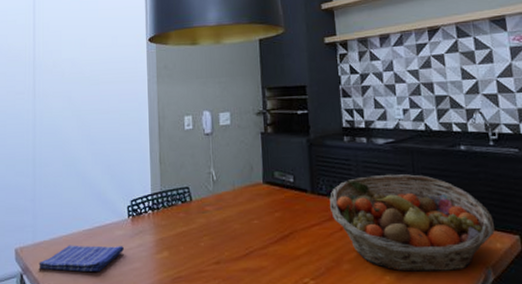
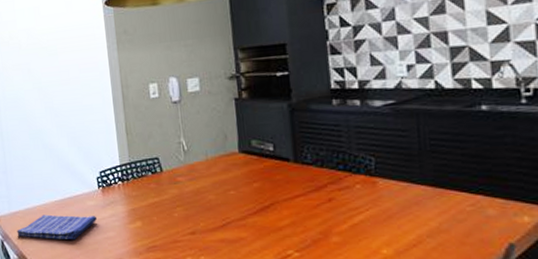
fruit basket: present [329,174,495,273] -> none [315,140,522,247]

